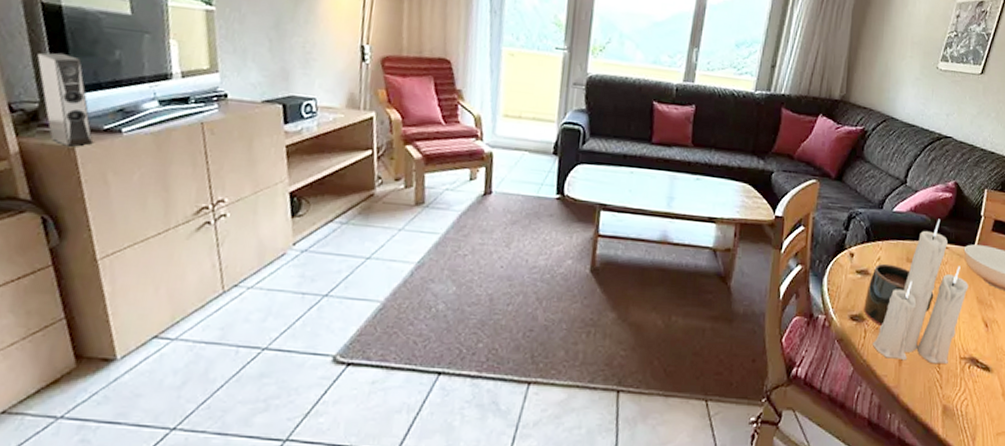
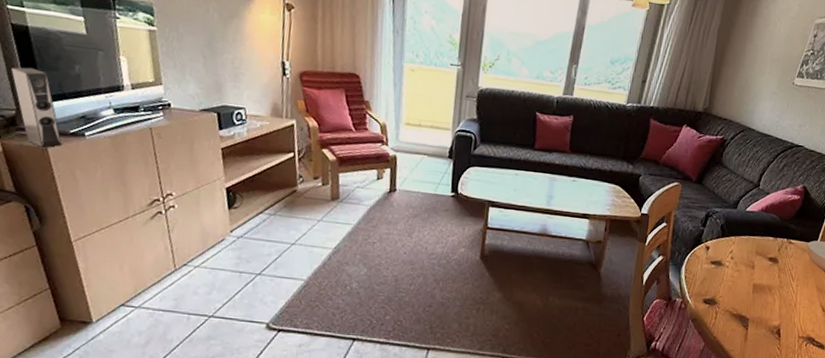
mug: present [864,263,934,326] -> none [716,256,779,308]
candle: present [873,219,969,364] -> none [722,218,810,342]

